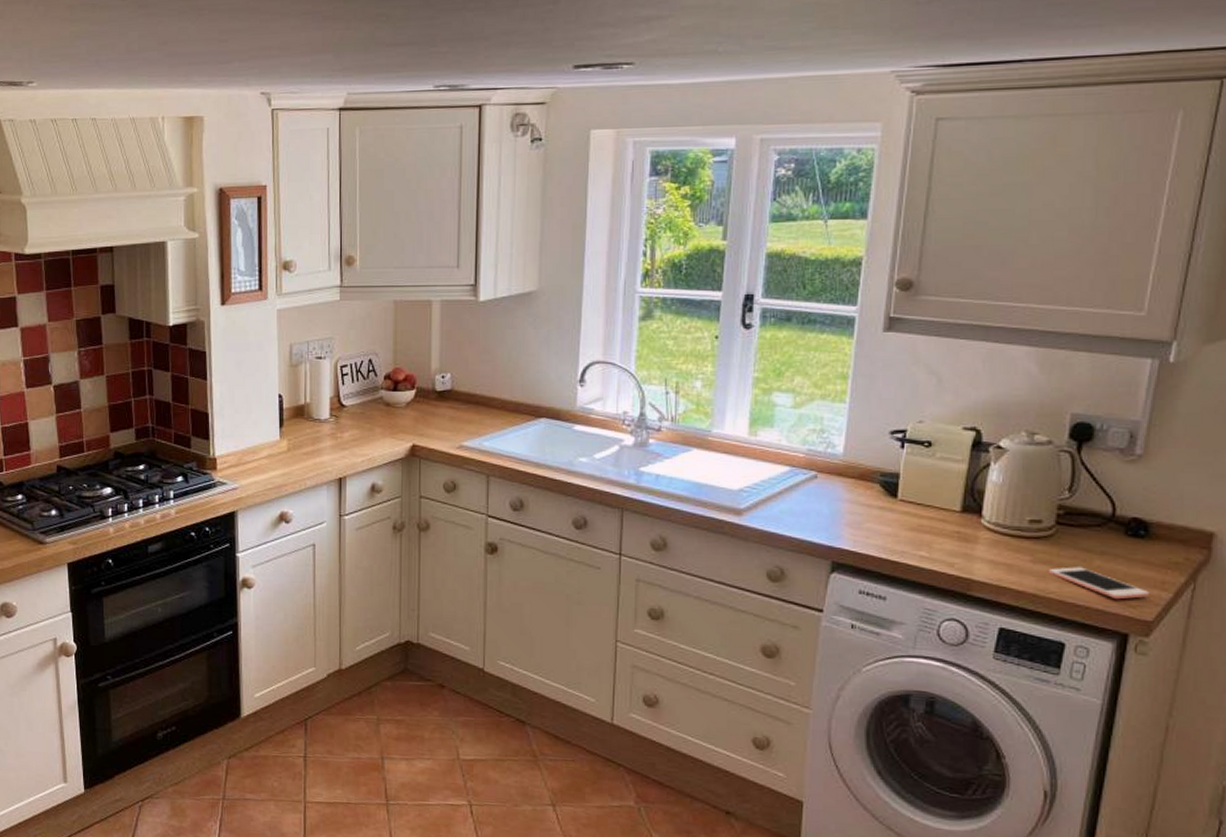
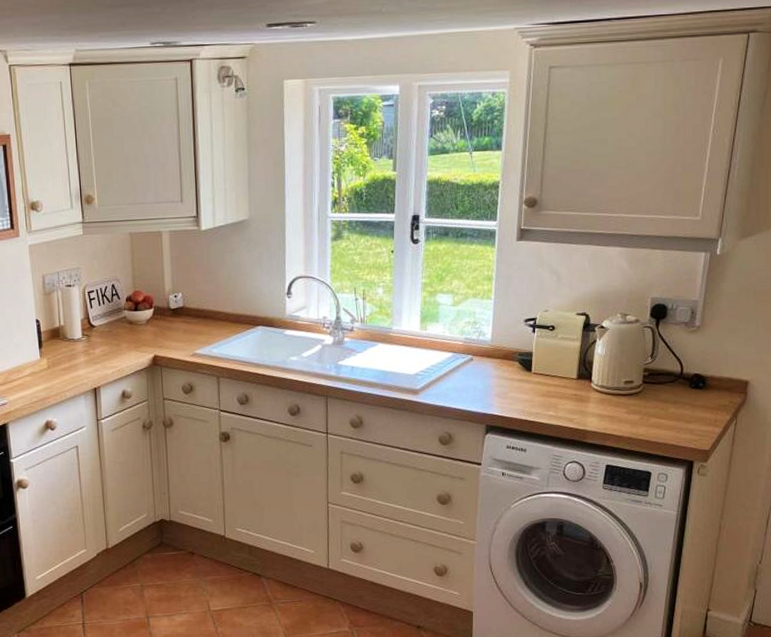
cell phone: present [1048,567,1149,600] -> none [638,414,706,436]

